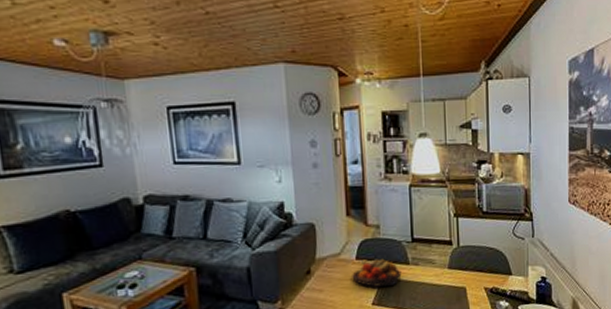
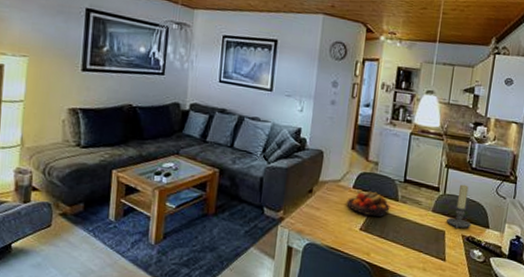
candle holder: none [466,232,493,282] -> present [447,184,471,229]

